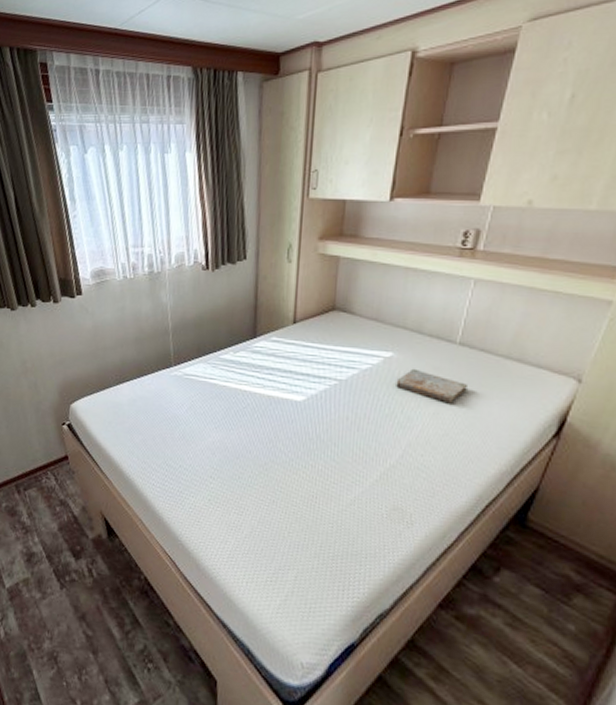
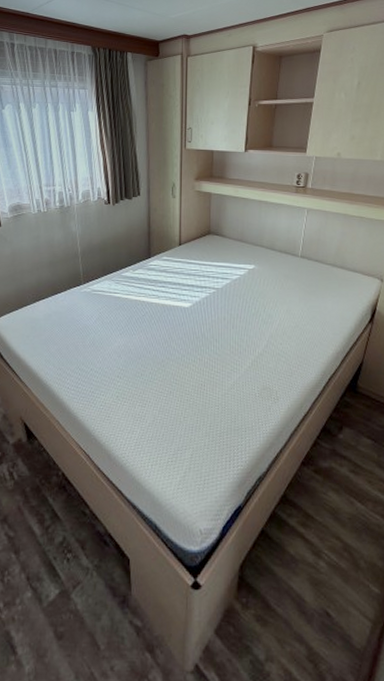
book: present [396,368,467,404] -> none [259,277,309,303]

